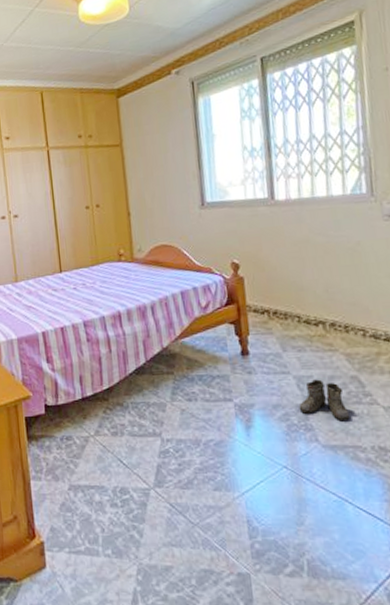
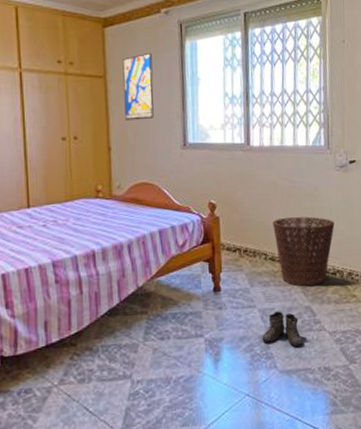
wall art: none [137,115,170,185] -> present [122,52,154,121]
basket: none [306,274,385,353] -> present [273,216,335,286]

